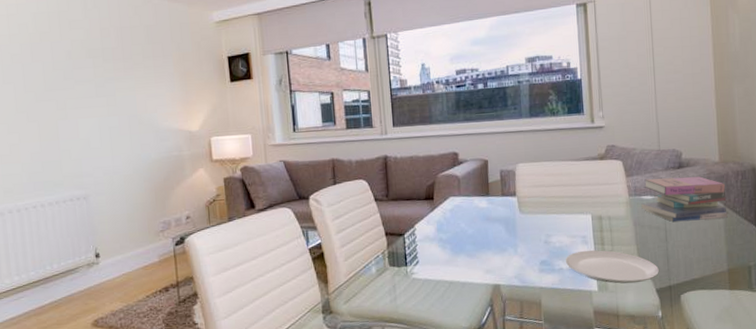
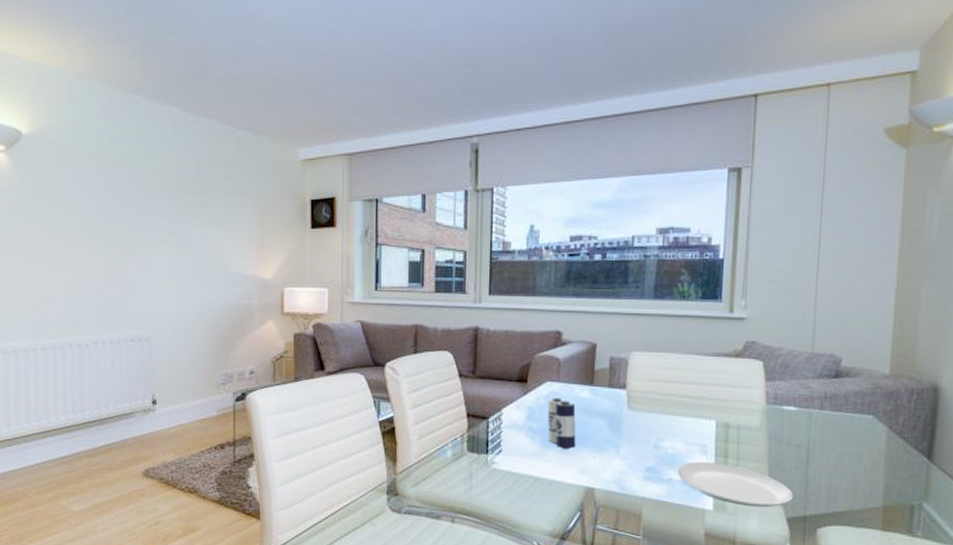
candle: none [452,210,497,259] -> present [547,398,595,459]
books: present [641,176,728,222] -> none [781,386,894,444]

